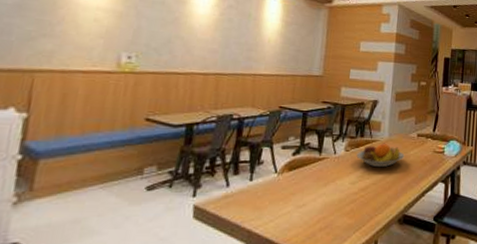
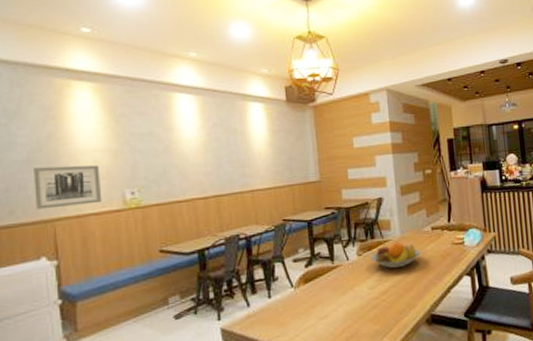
wall art: none [16,14,100,62] -> present [34,165,102,210]

